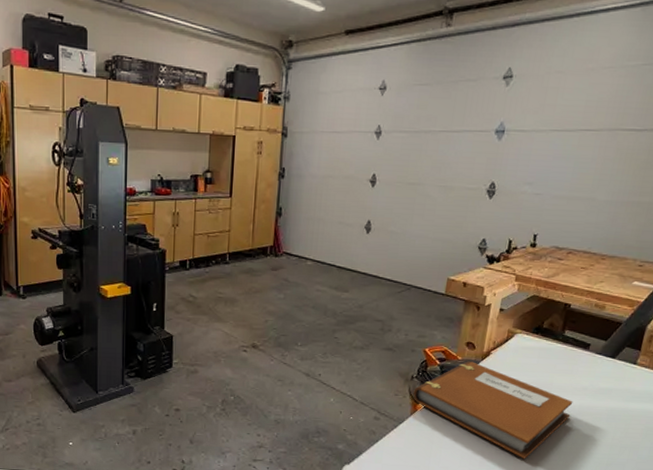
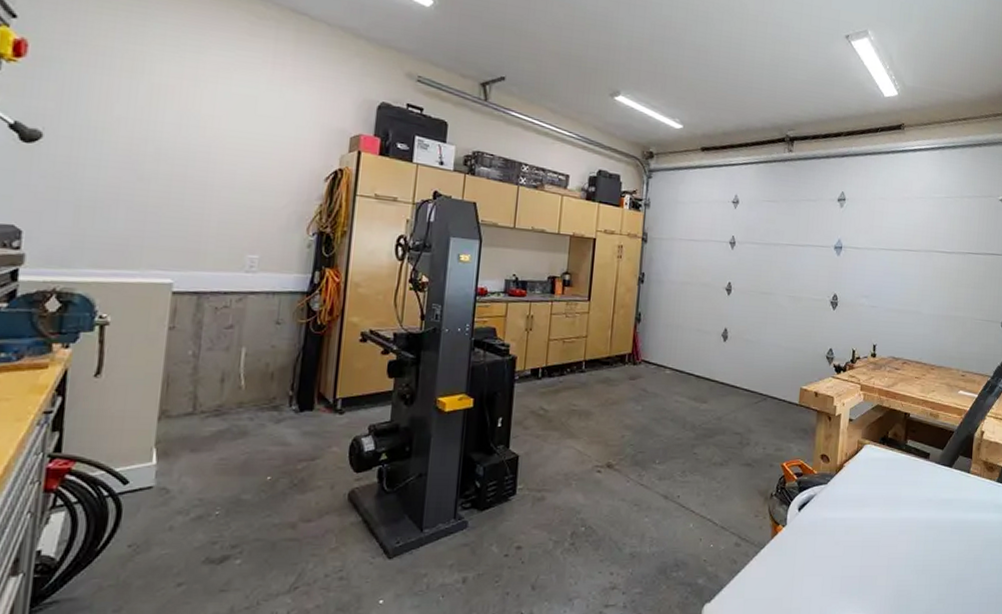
notebook: present [413,361,573,459] -> none [773,475,921,581]

